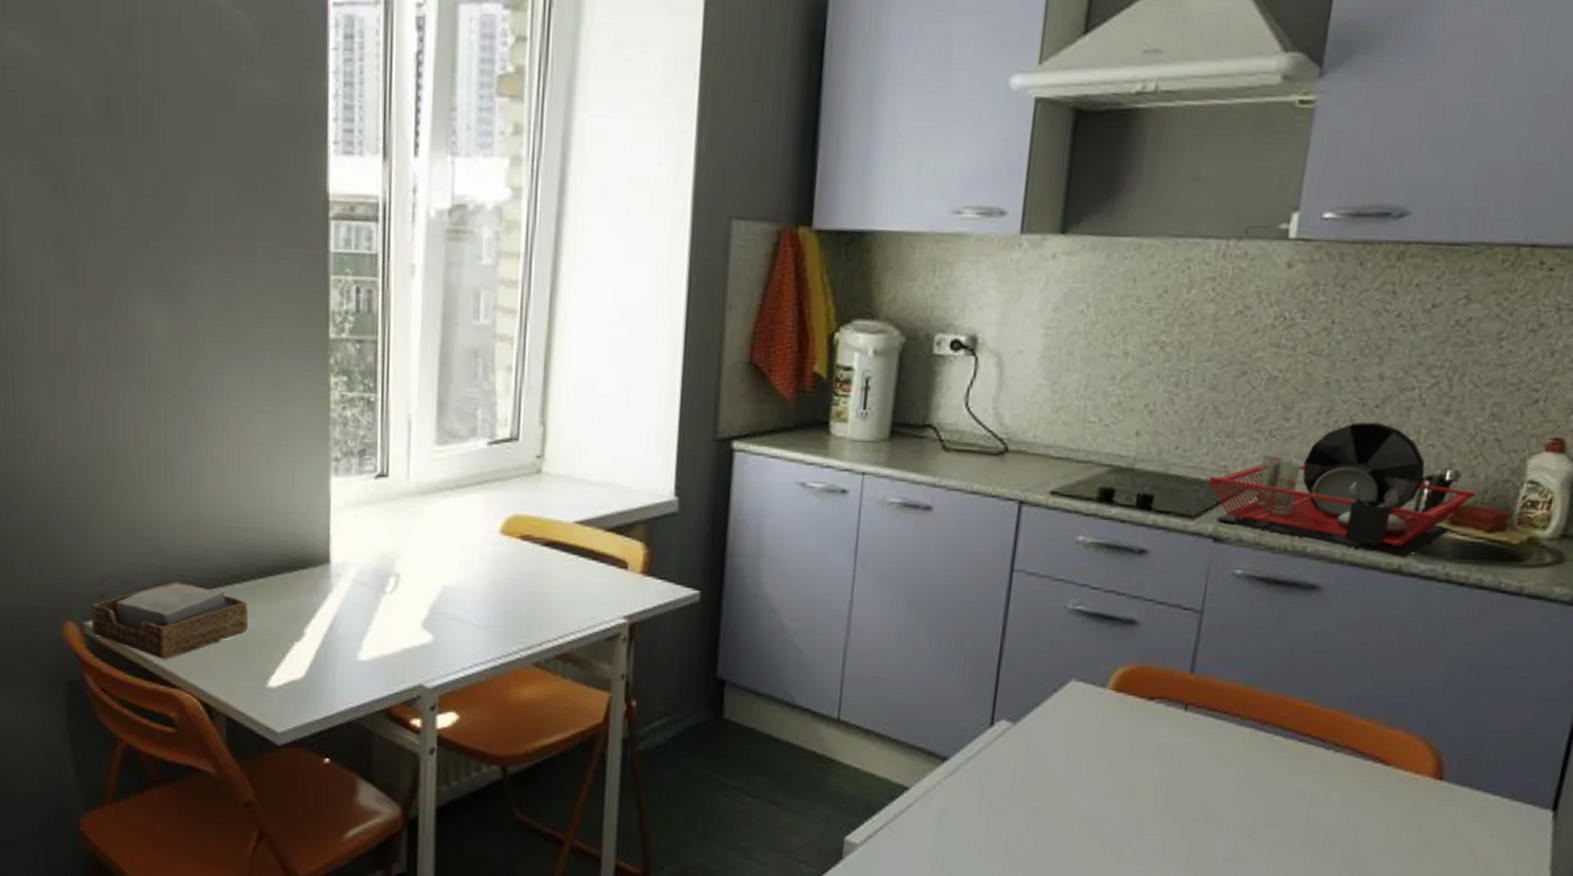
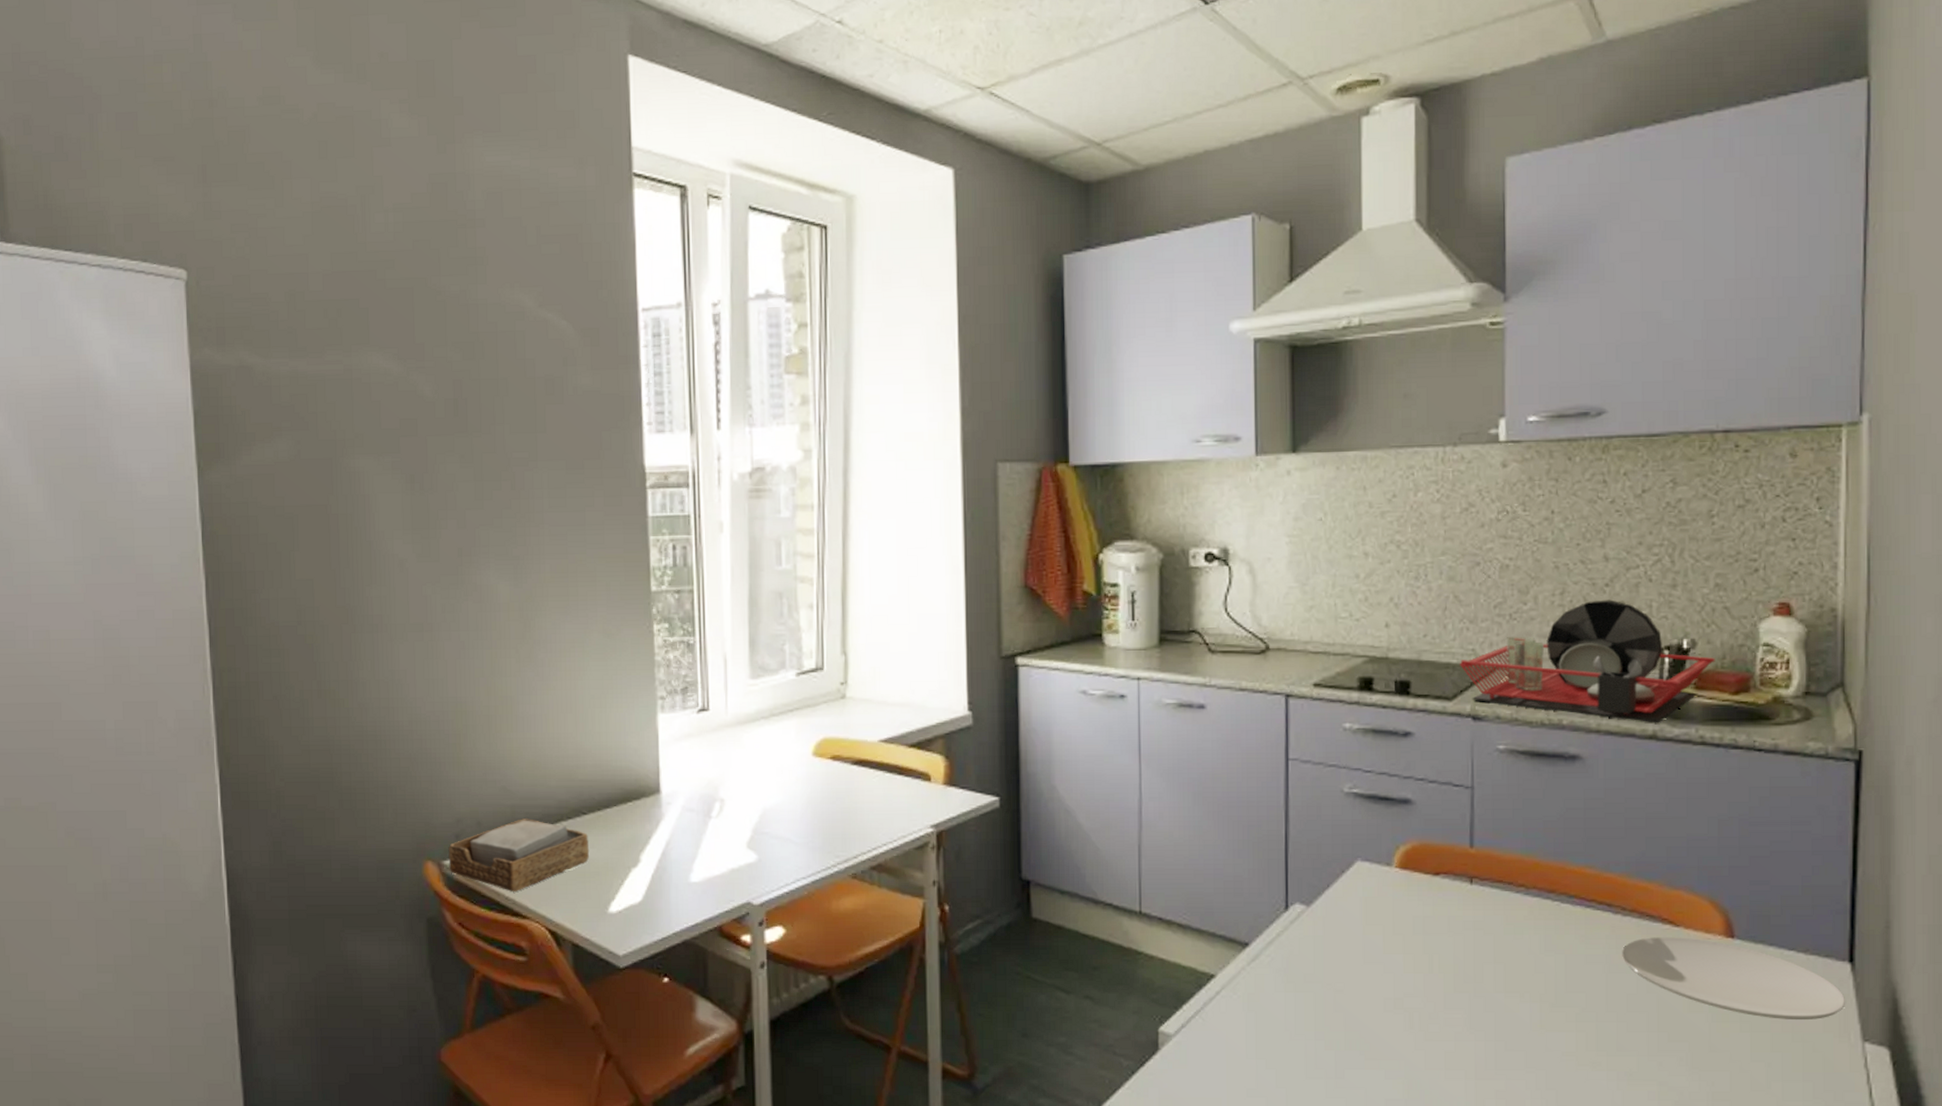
plate: none [1327,774,1541,864] -> present [1622,937,1845,1019]

